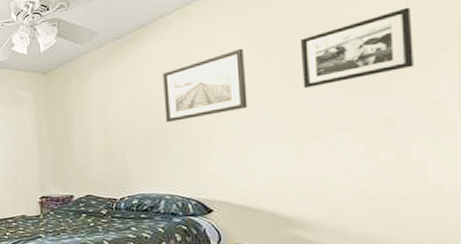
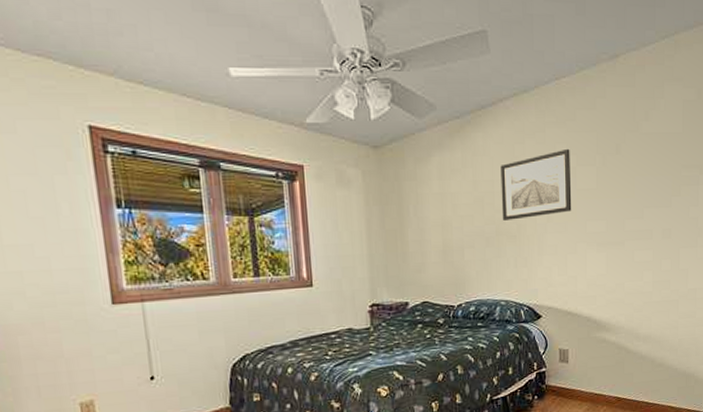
picture frame: present [300,7,414,88] -> none [612,131,685,196]

